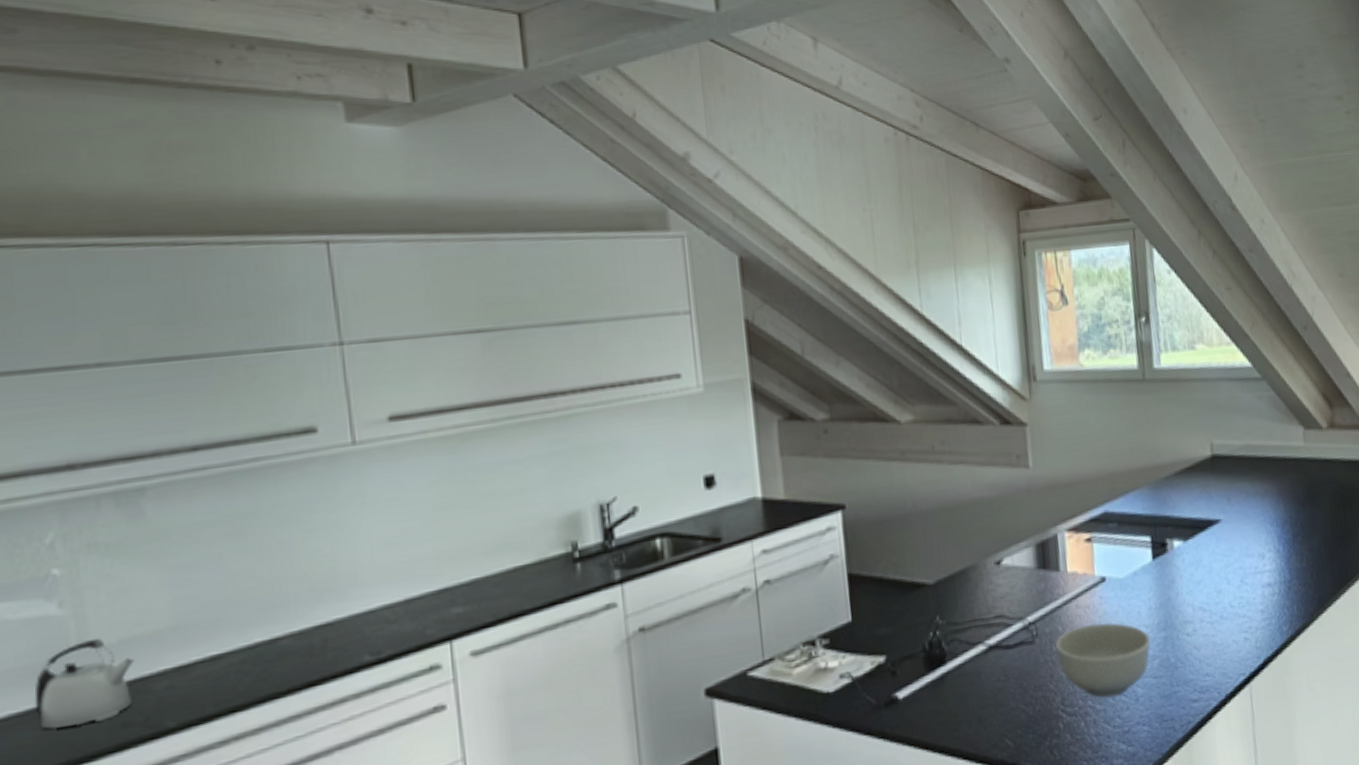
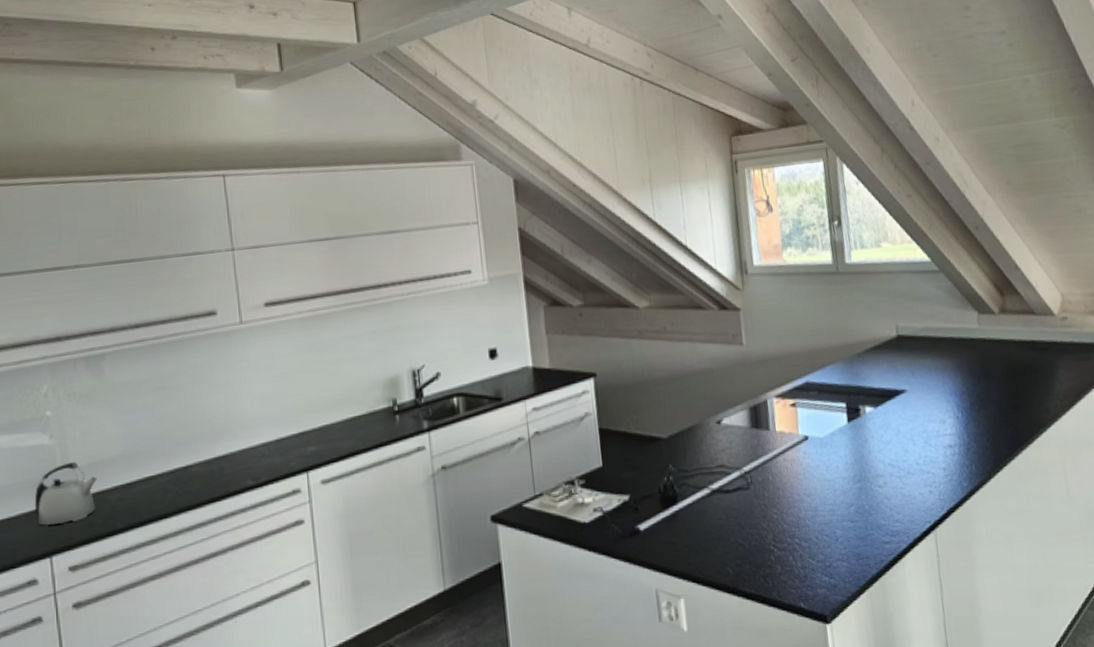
bowl: present [1056,623,1151,698] -> none [767,474,848,537]

